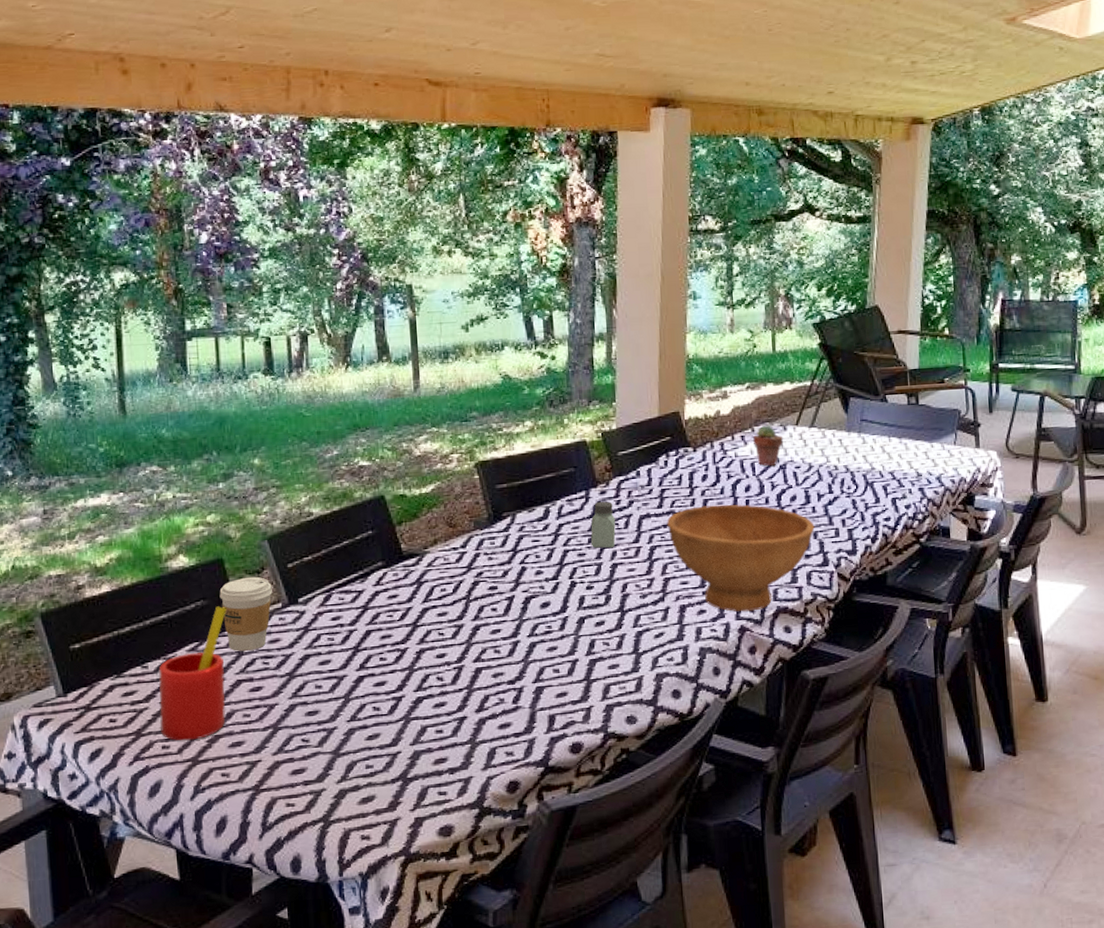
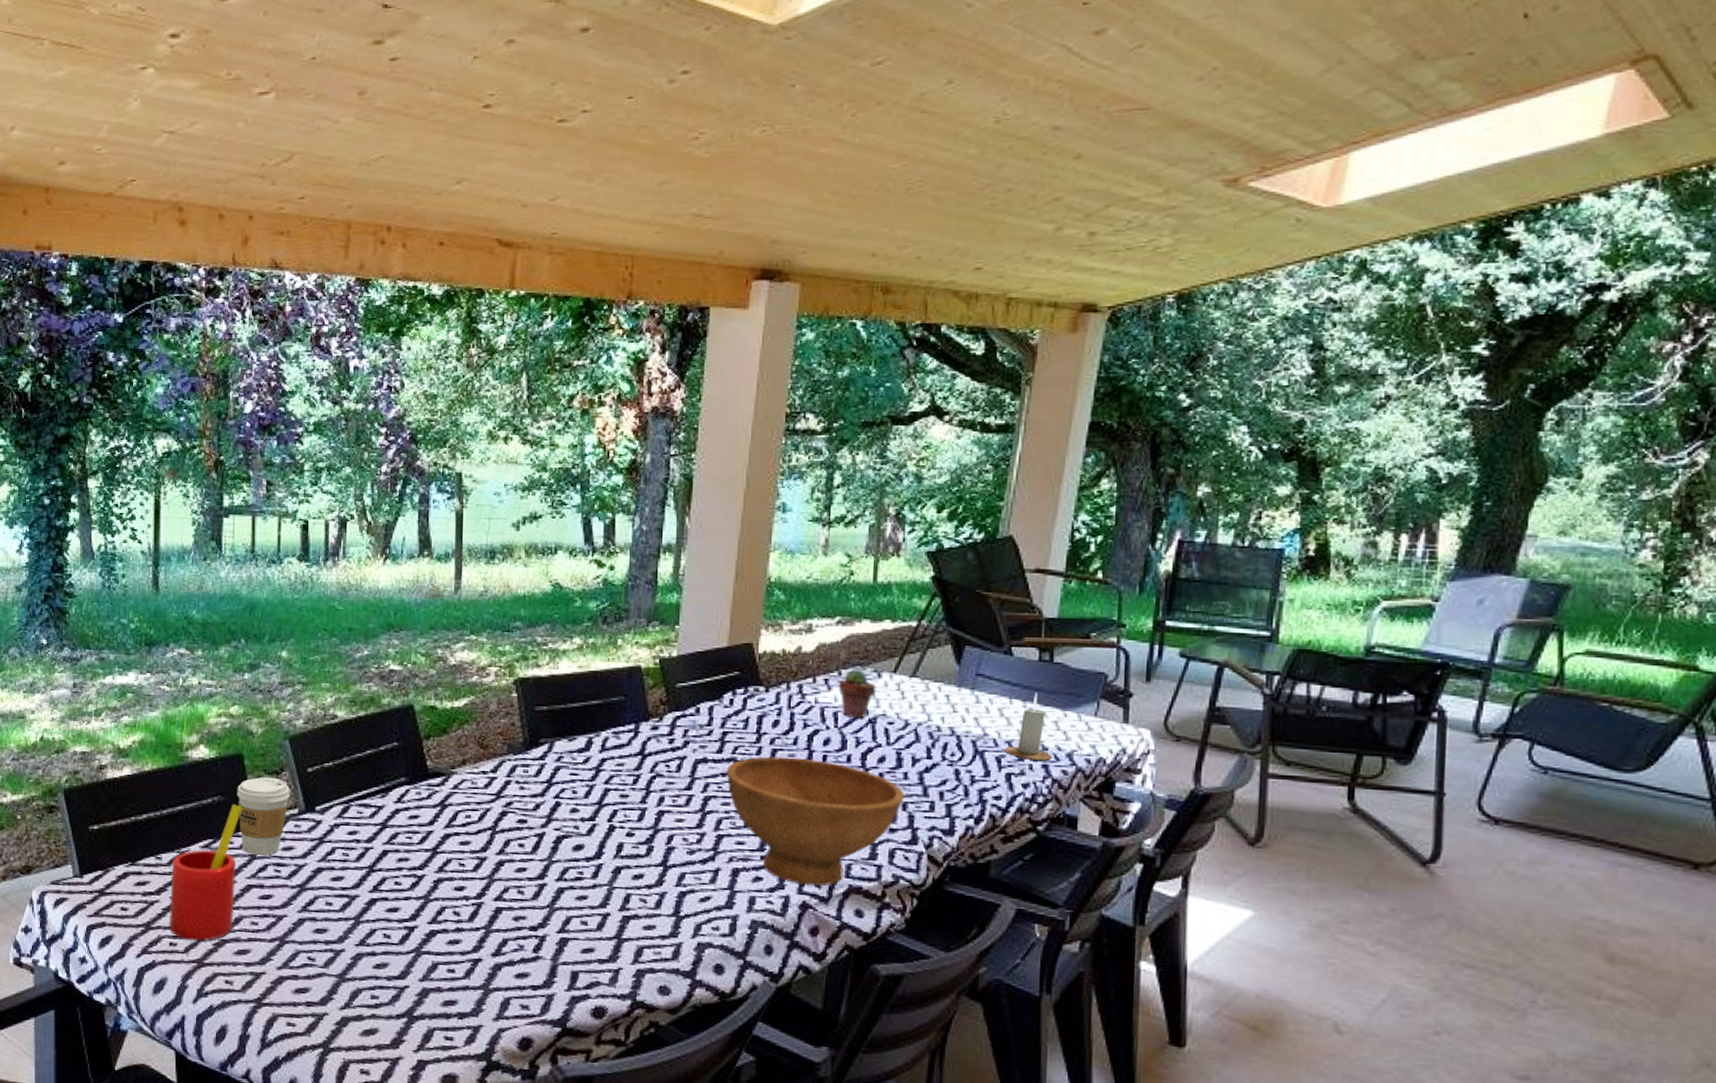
saltshaker: present [590,501,616,548] -> none [635,737,667,792]
candle: none [888,430,926,486] -> present [1003,692,1053,762]

